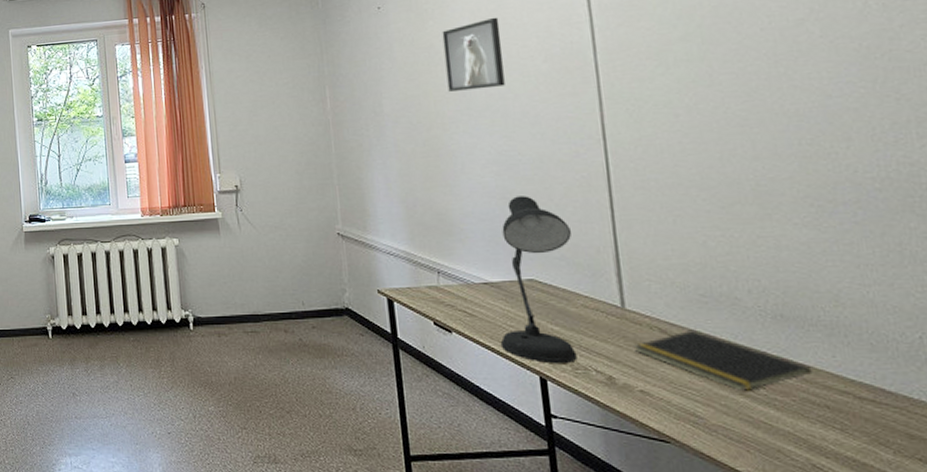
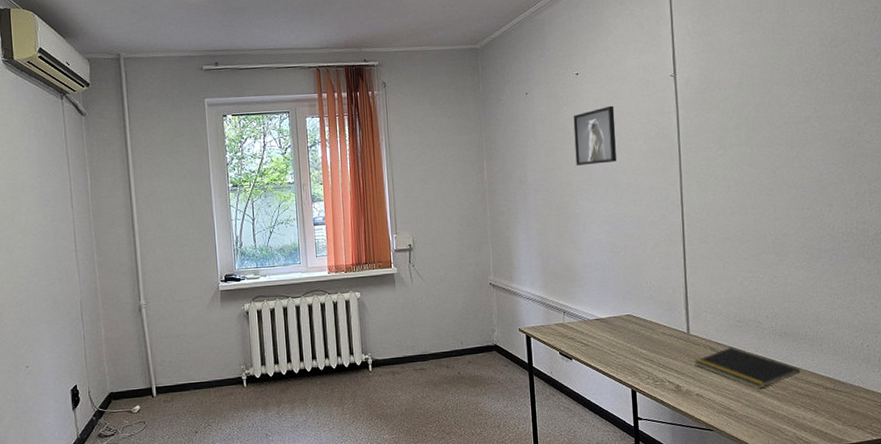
desk lamp: present [500,196,578,363] -> none [605,249,658,379]

